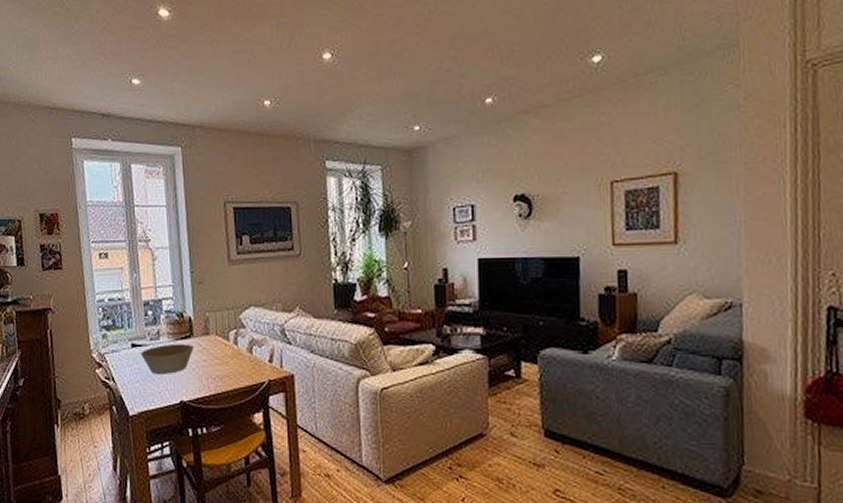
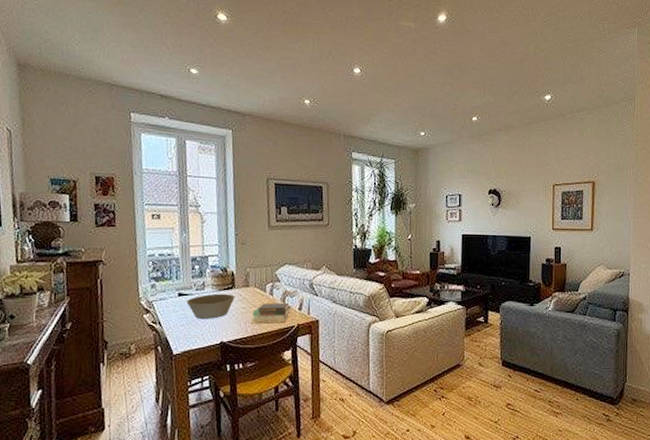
books: none [213,353,261,379] -> present [250,302,292,324]

